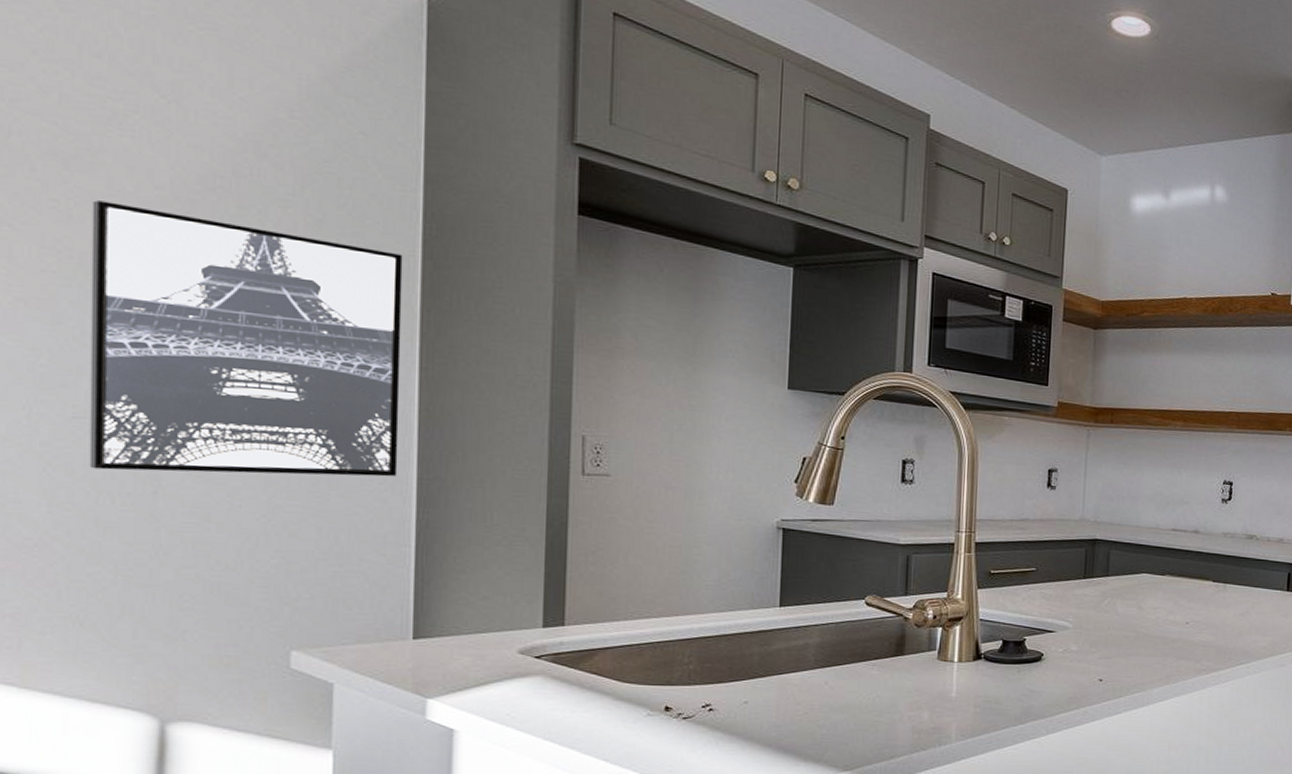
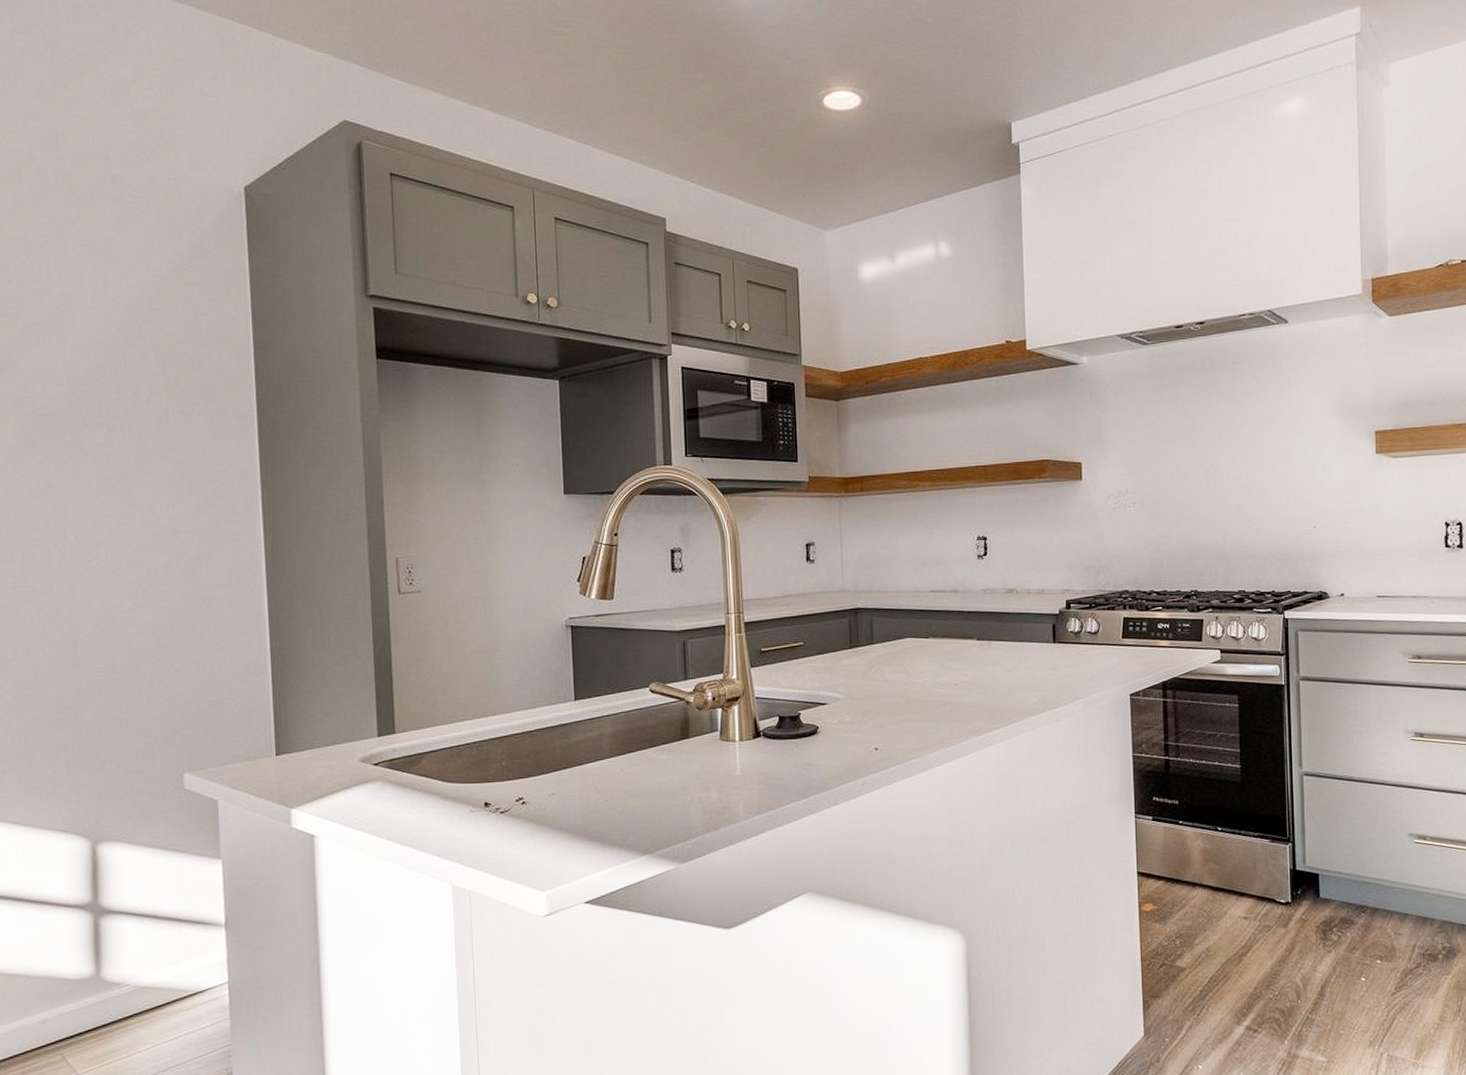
wall art: present [89,200,403,477] -> none [14,402,253,629]

